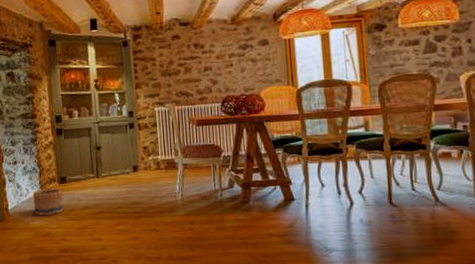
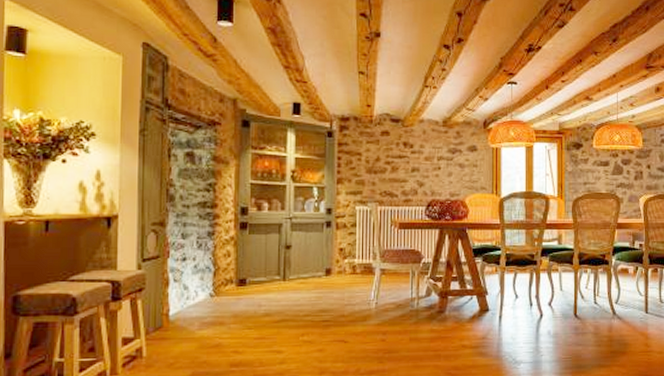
basket: present [33,188,64,216] -> none [203,291,240,324]

